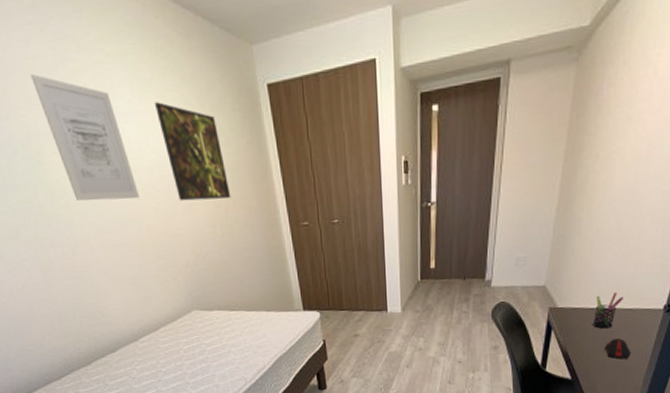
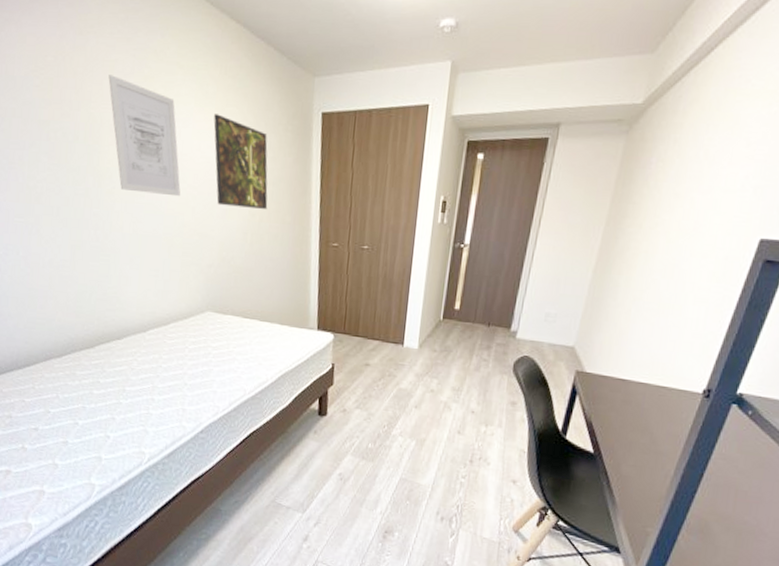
pen holder: present [592,293,624,329] -> none [622,366,660,404]
computer mouse: present [605,338,631,360] -> none [634,416,663,442]

